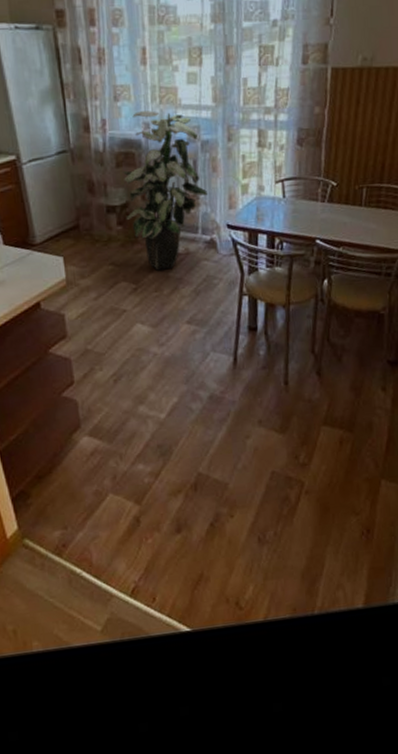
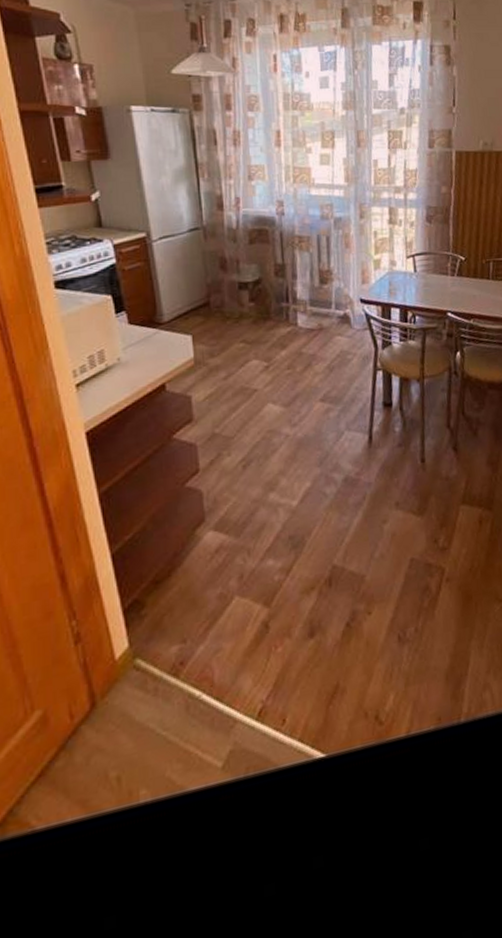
indoor plant: present [122,111,209,271] -> none [255,189,342,347]

